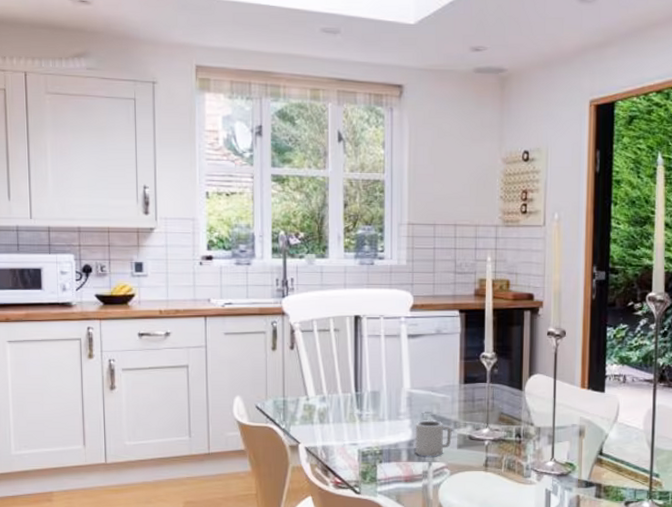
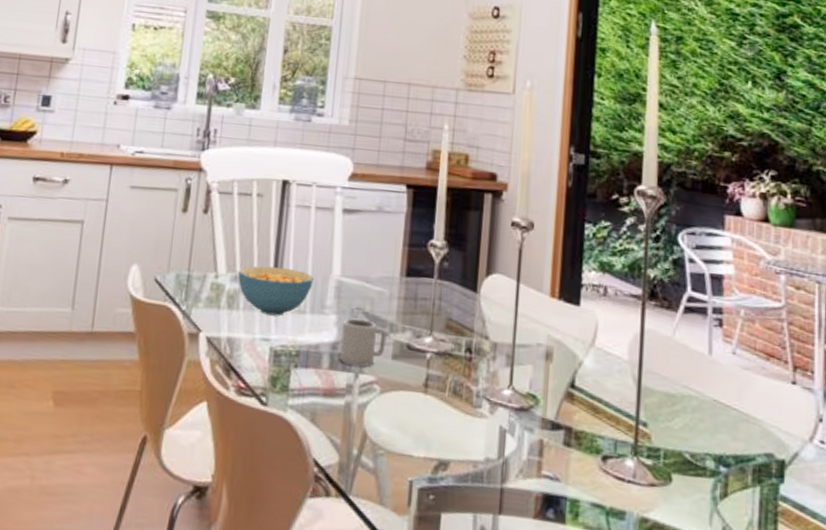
cereal bowl: none [325,387,389,425] -> present [237,266,314,316]

